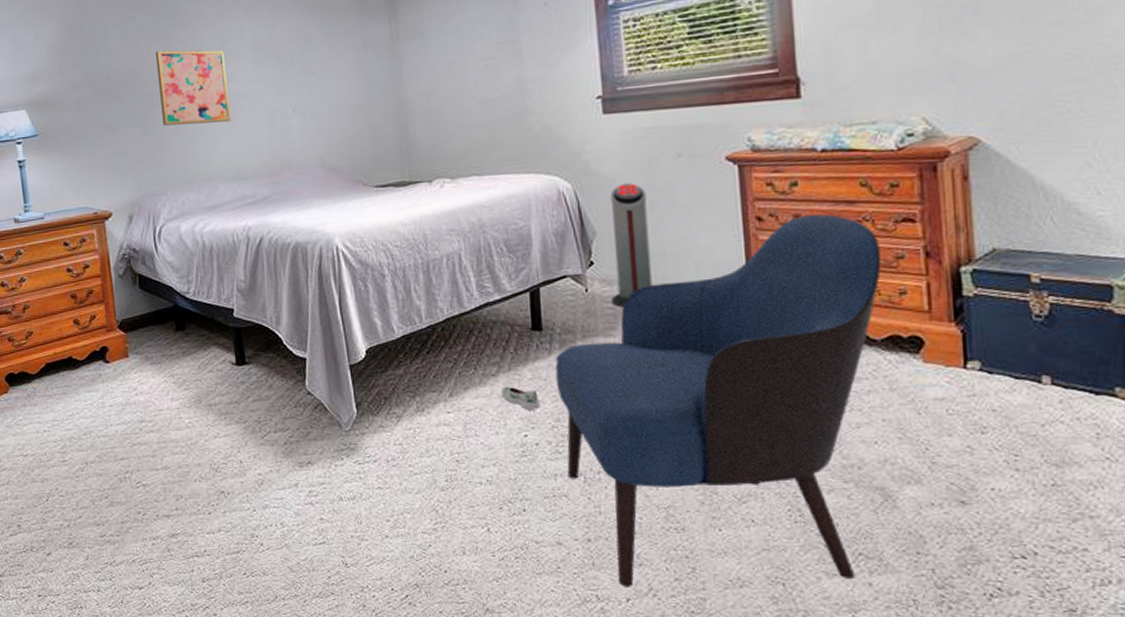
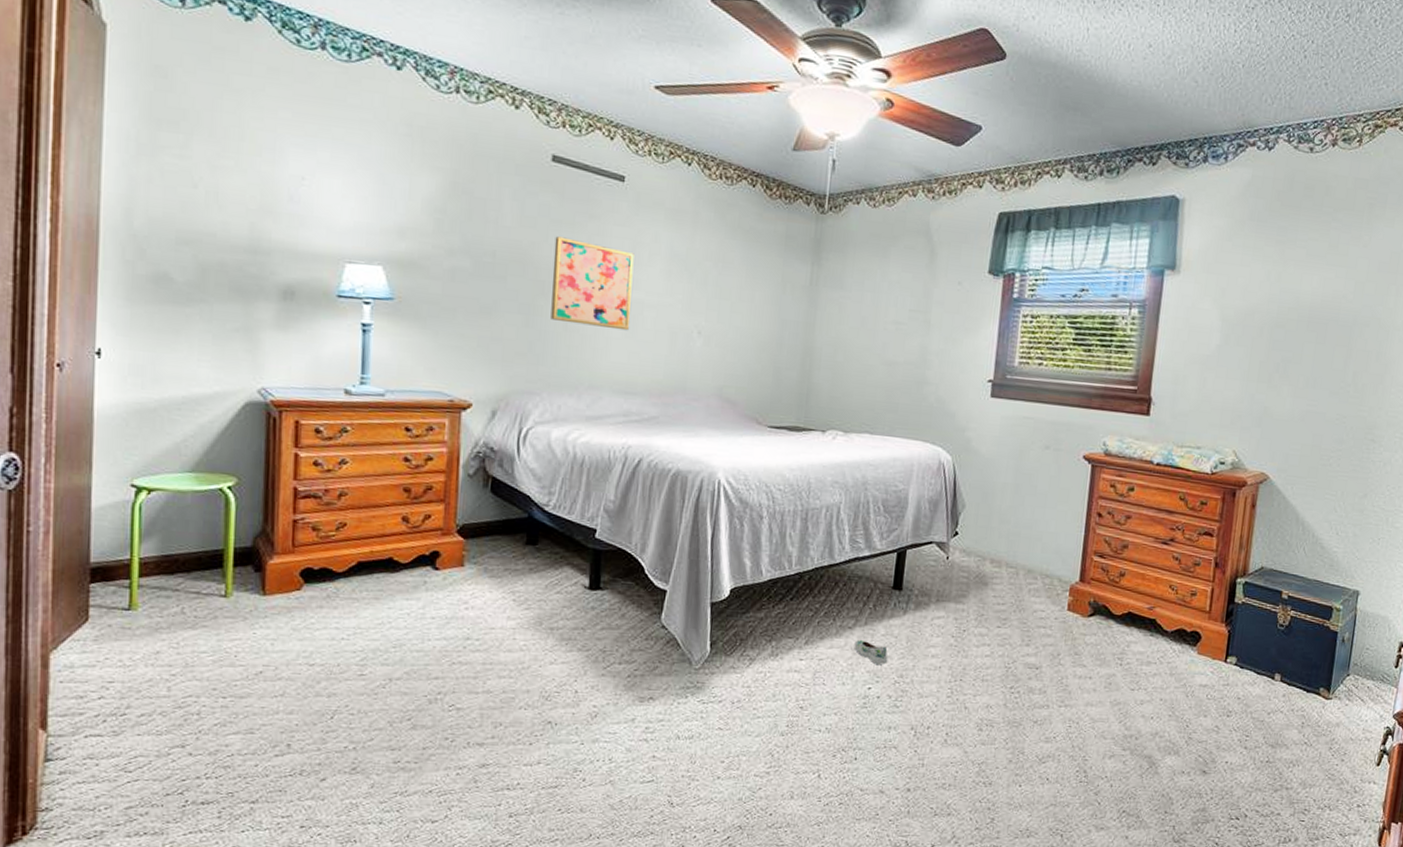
armchair: present [555,213,882,587] -> none [900,517,1185,835]
air purifier: present [610,183,652,307] -> none [967,464,1014,577]

